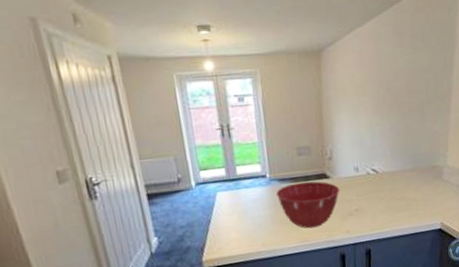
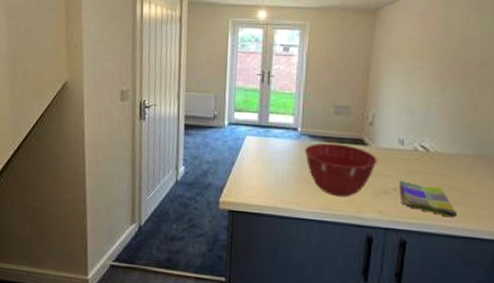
dish towel: none [359,199,404,223] -> present [399,180,457,218]

